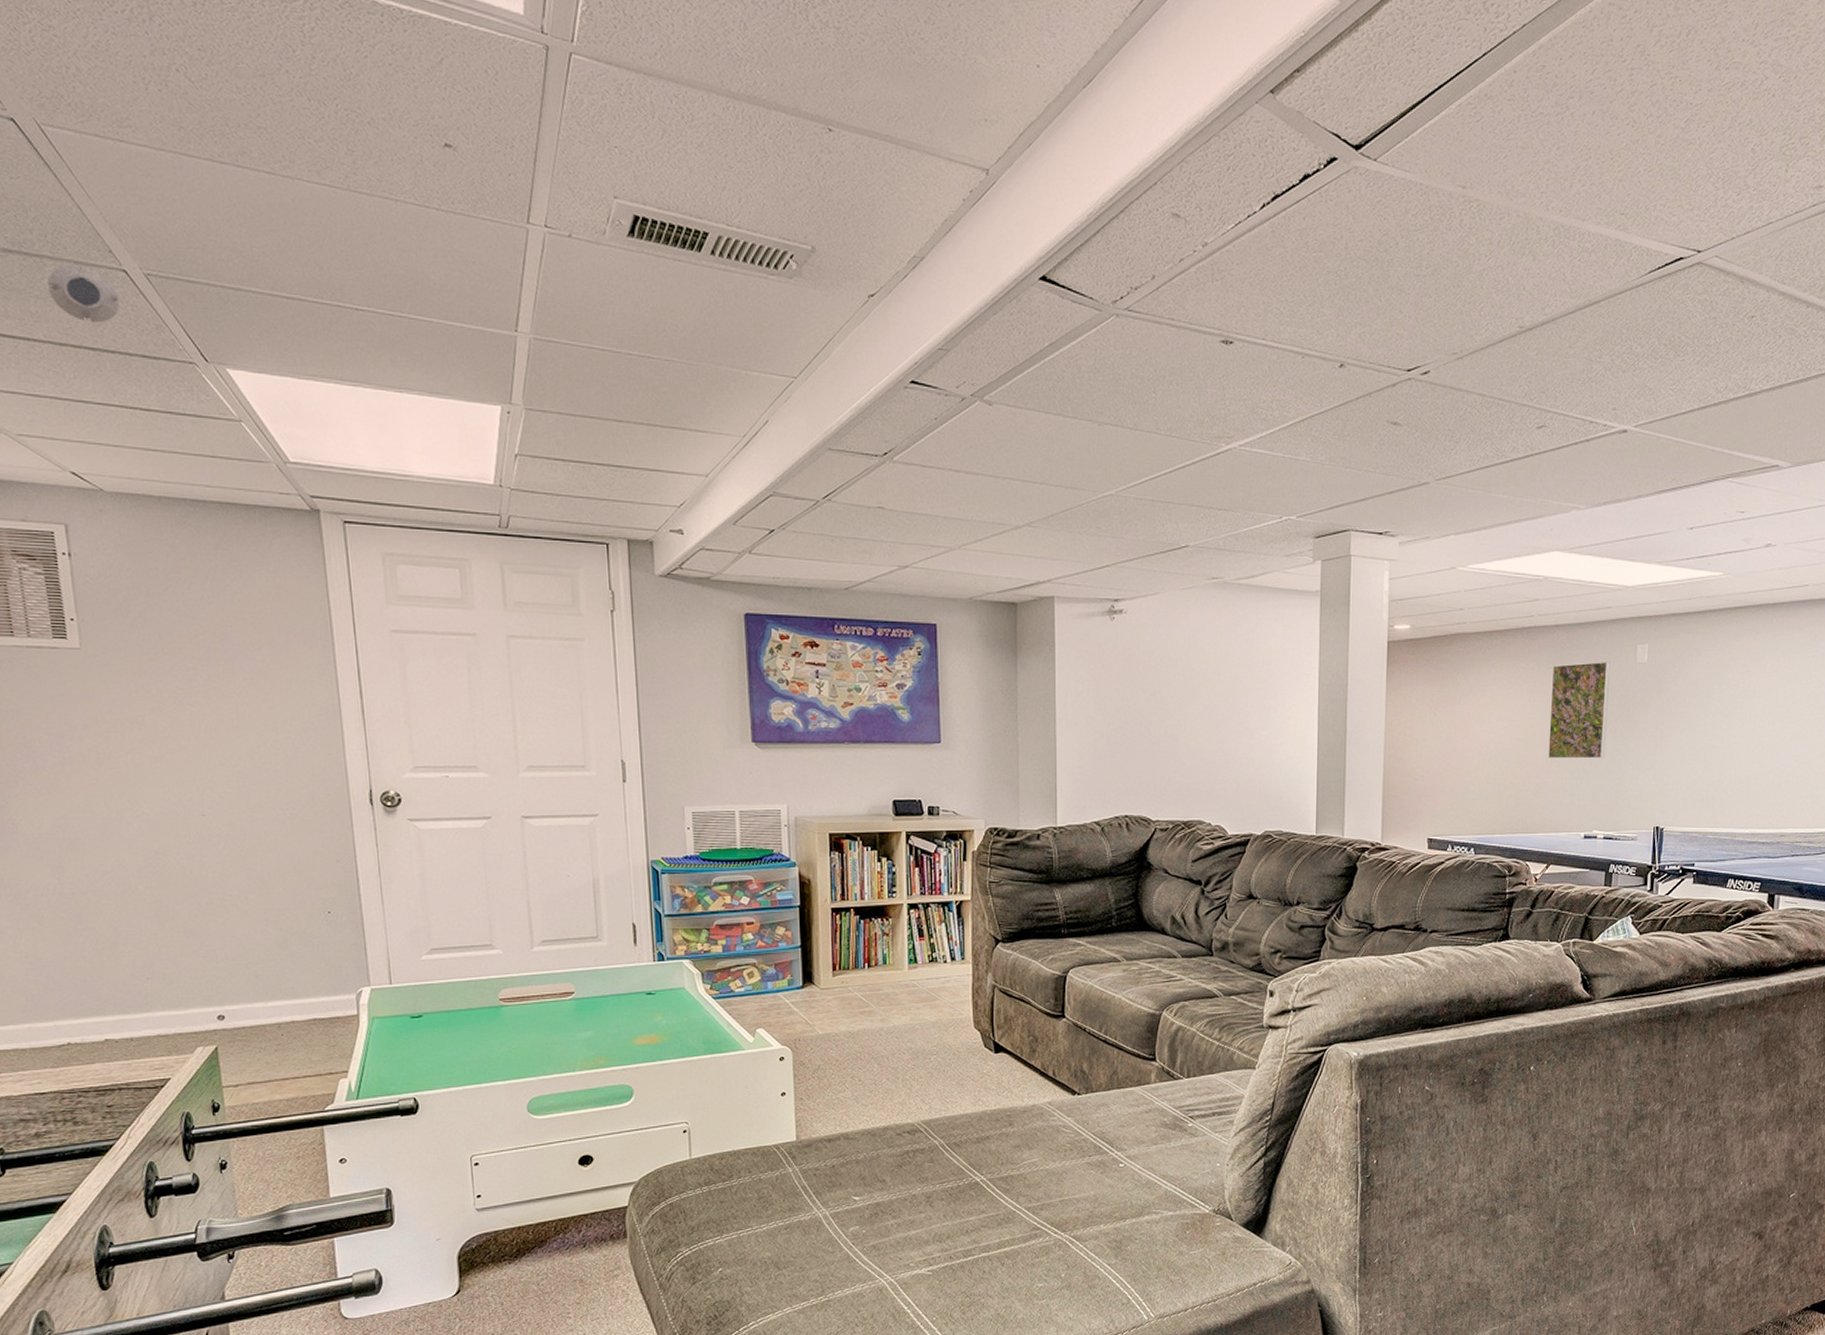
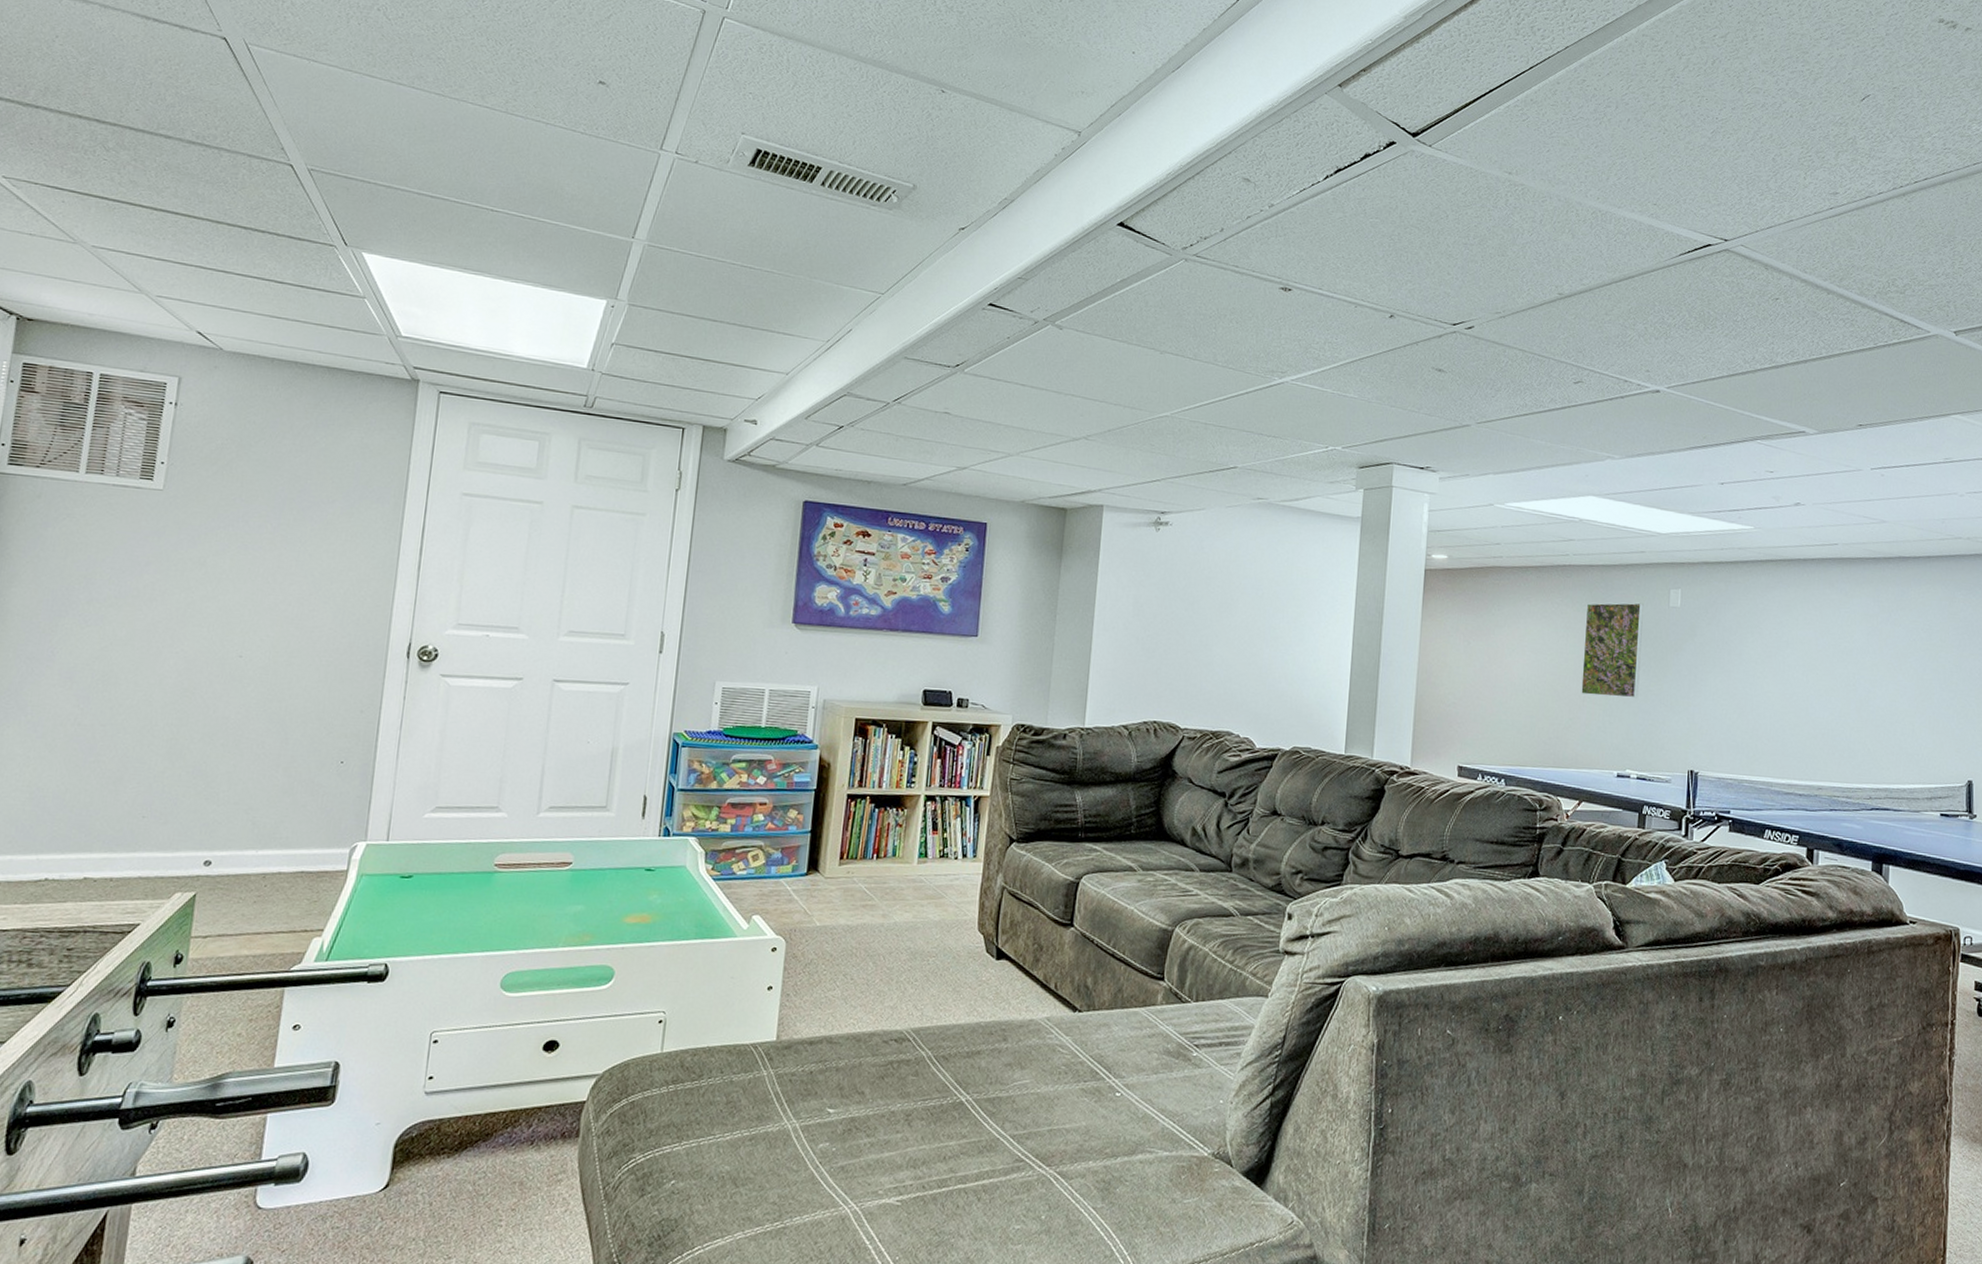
smoke detector: present [48,264,120,323] -> none [219,157,280,207]

